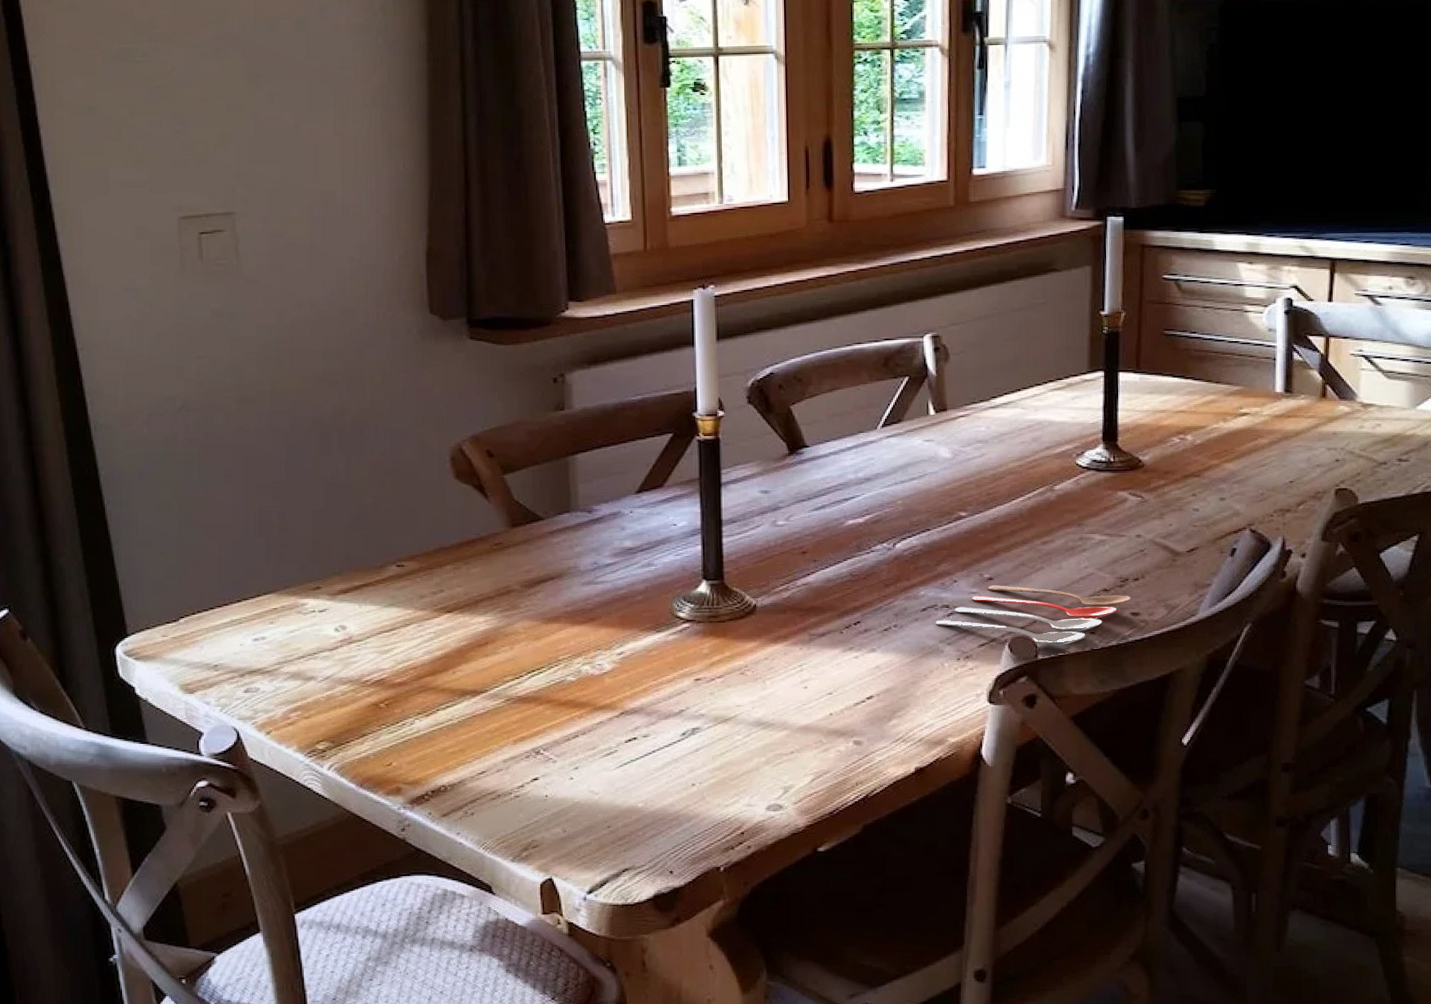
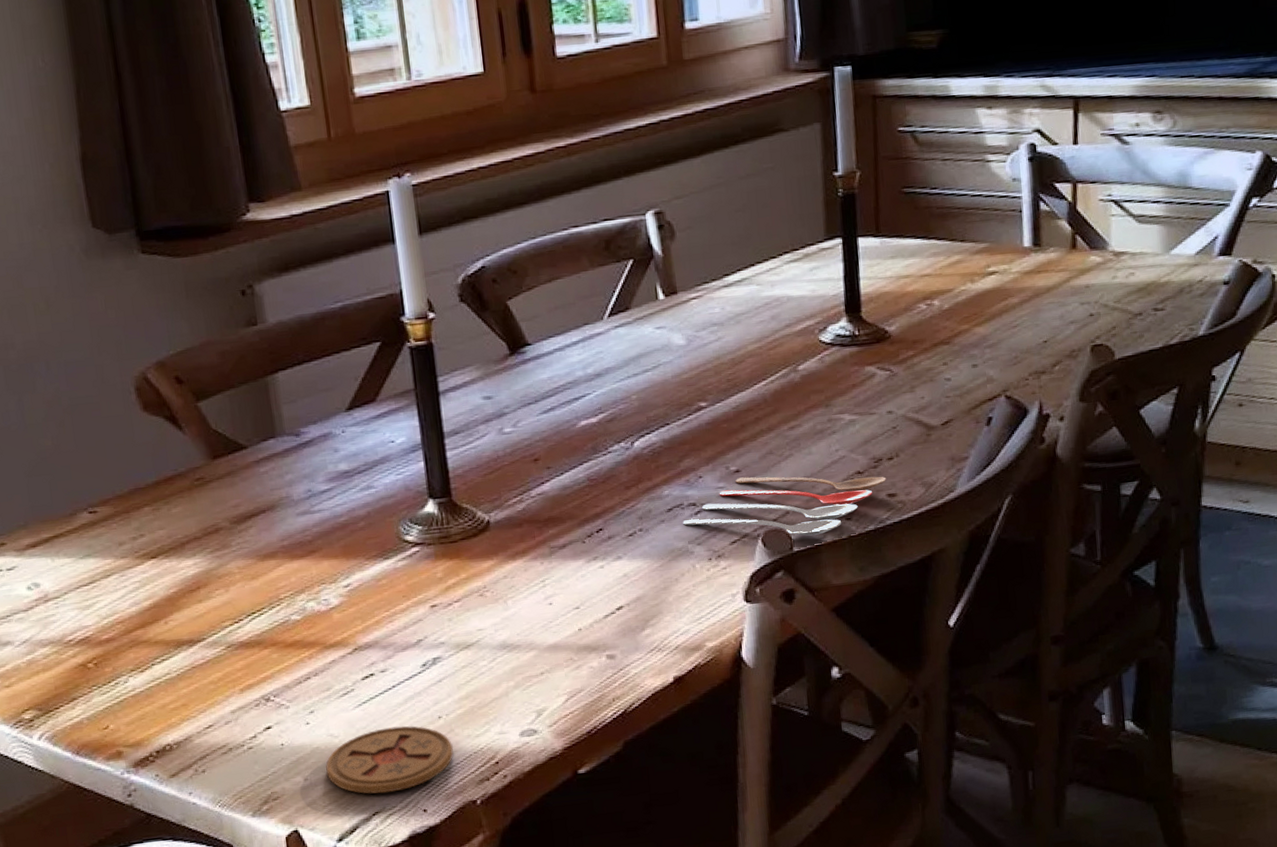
coaster: none [584,789,704,852] -> present [326,725,454,794]

